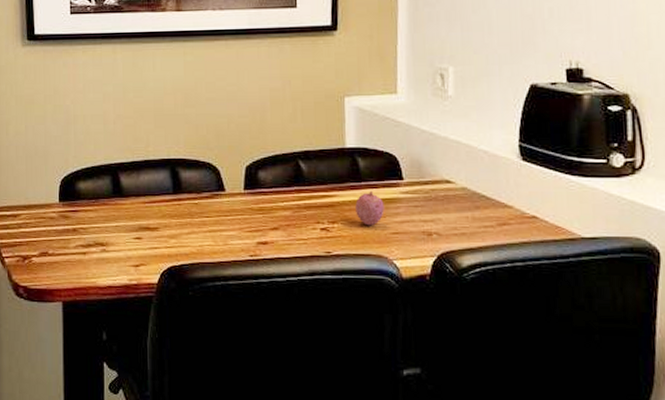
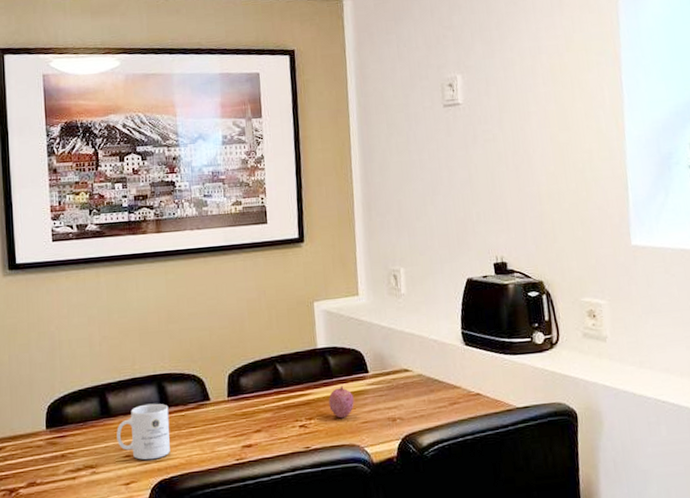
mug: none [128,188,182,245] -> present [116,403,170,461]

